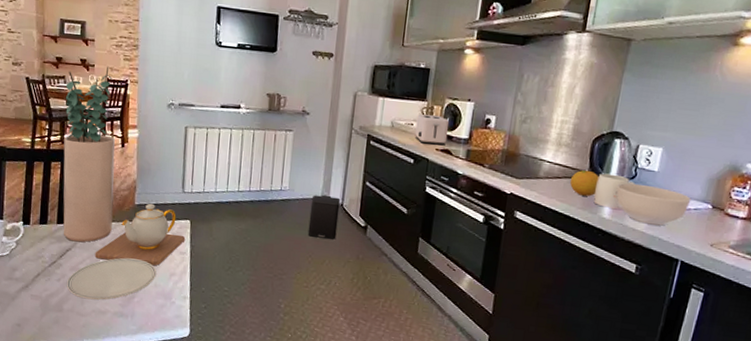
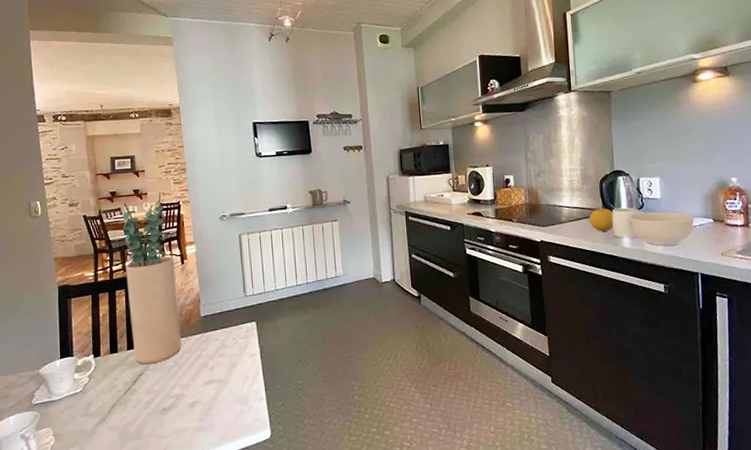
plate: present [66,257,157,300] -> none [142,369,231,421]
teapot: present [94,203,186,266] -> none [168,312,254,377]
pedal bin: present [308,194,341,239] -> none [365,273,394,315]
toaster: present [415,114,449,146] -> none [445,183,476,211]

